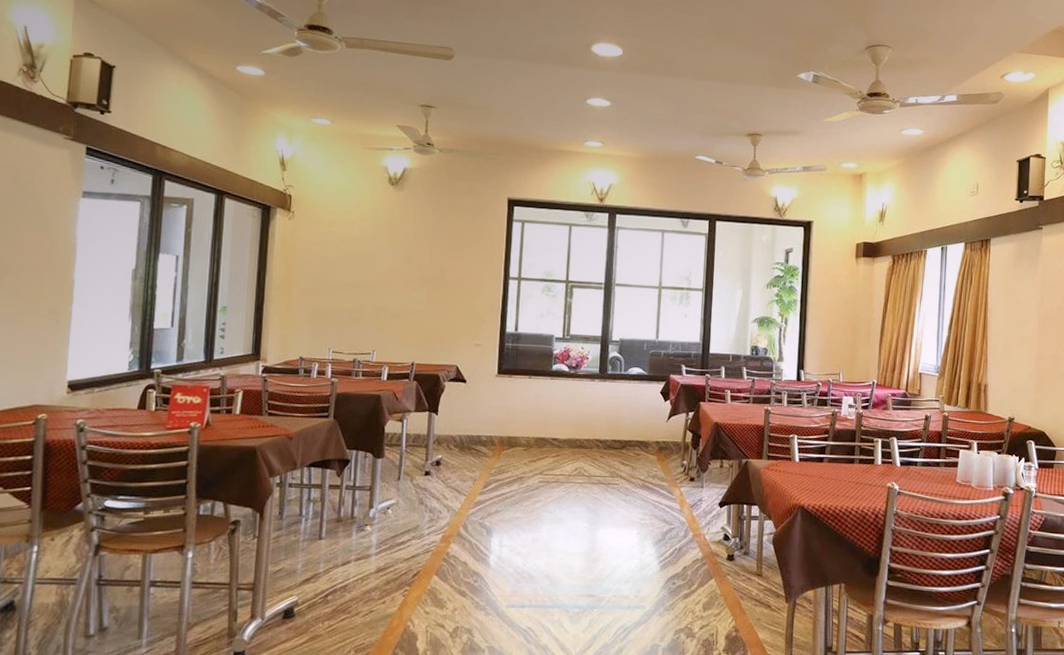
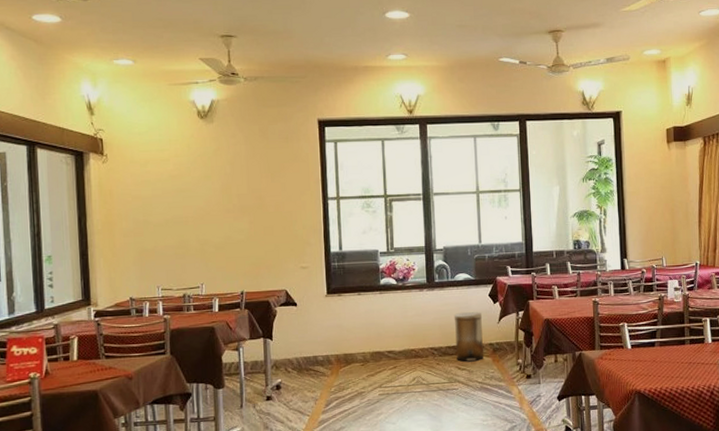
pedal bin: none [621,407,651,458] -> present [454,312,483,362]

